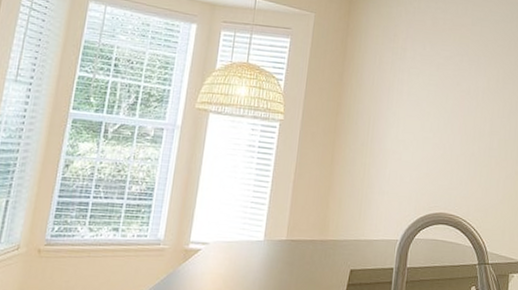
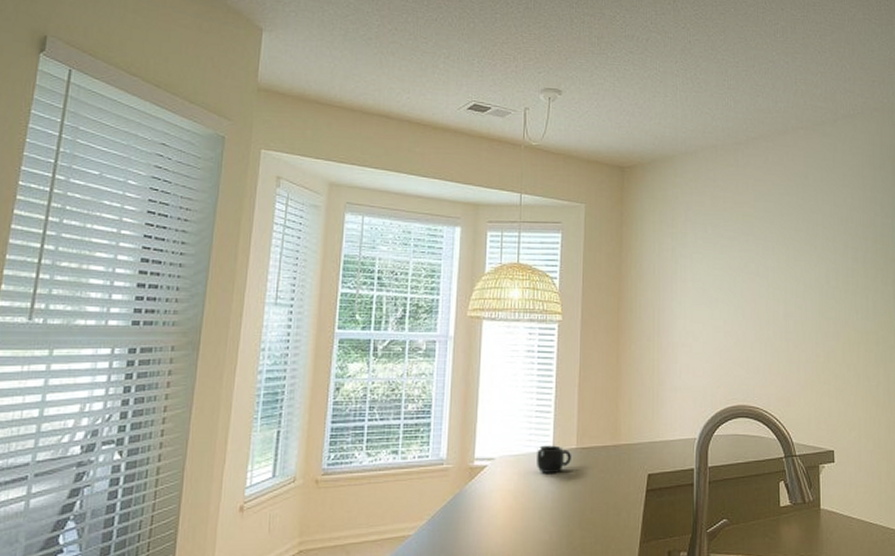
mug: none [247,234,282,261] -> present [537,445,572,473]

